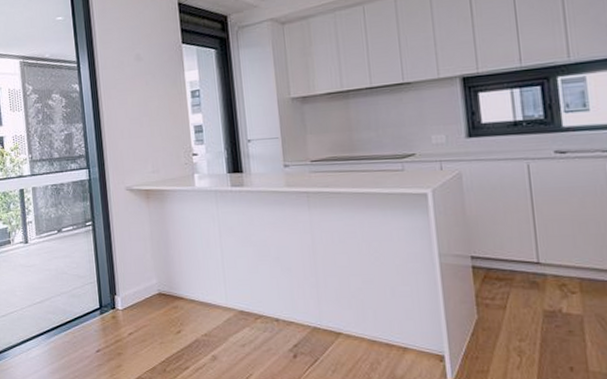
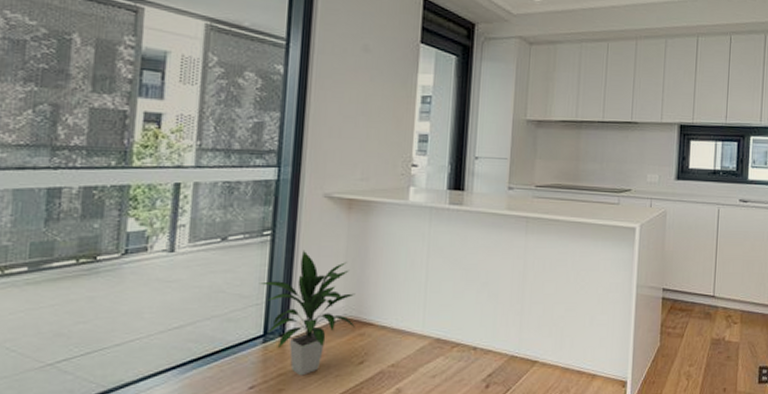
indoor plant: none [89,236,169,343] -> present [258,250,356,376]

